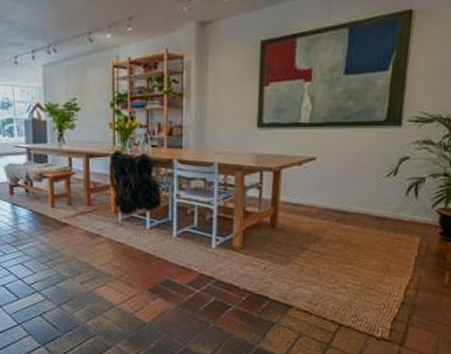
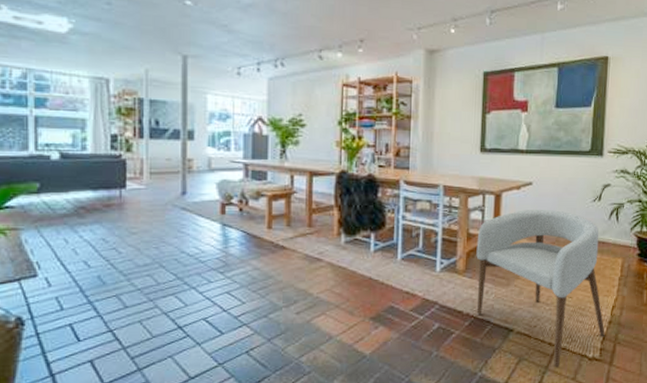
armchair: none [253,186,397,345] -> present [476,210,605,368]

